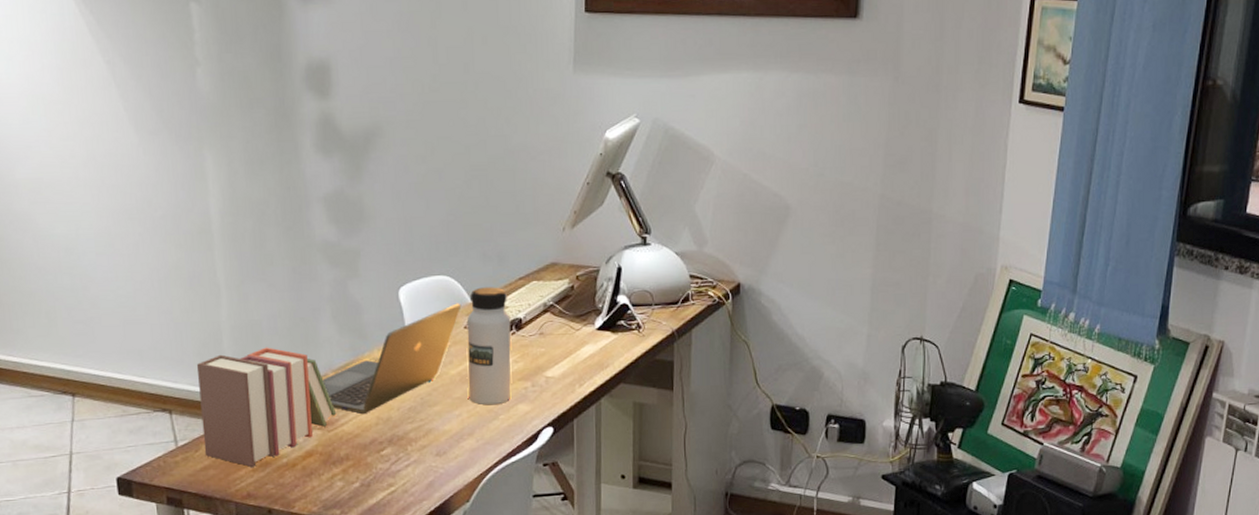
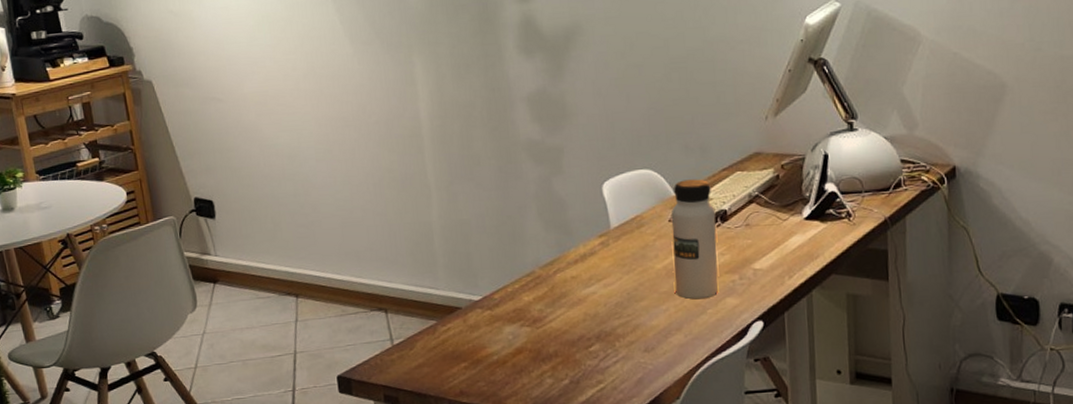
books: present [196,347,337,467] -> none [409,245,545,364]
laptop: present [322,303,462,414] -> none [530,196,665,310]

